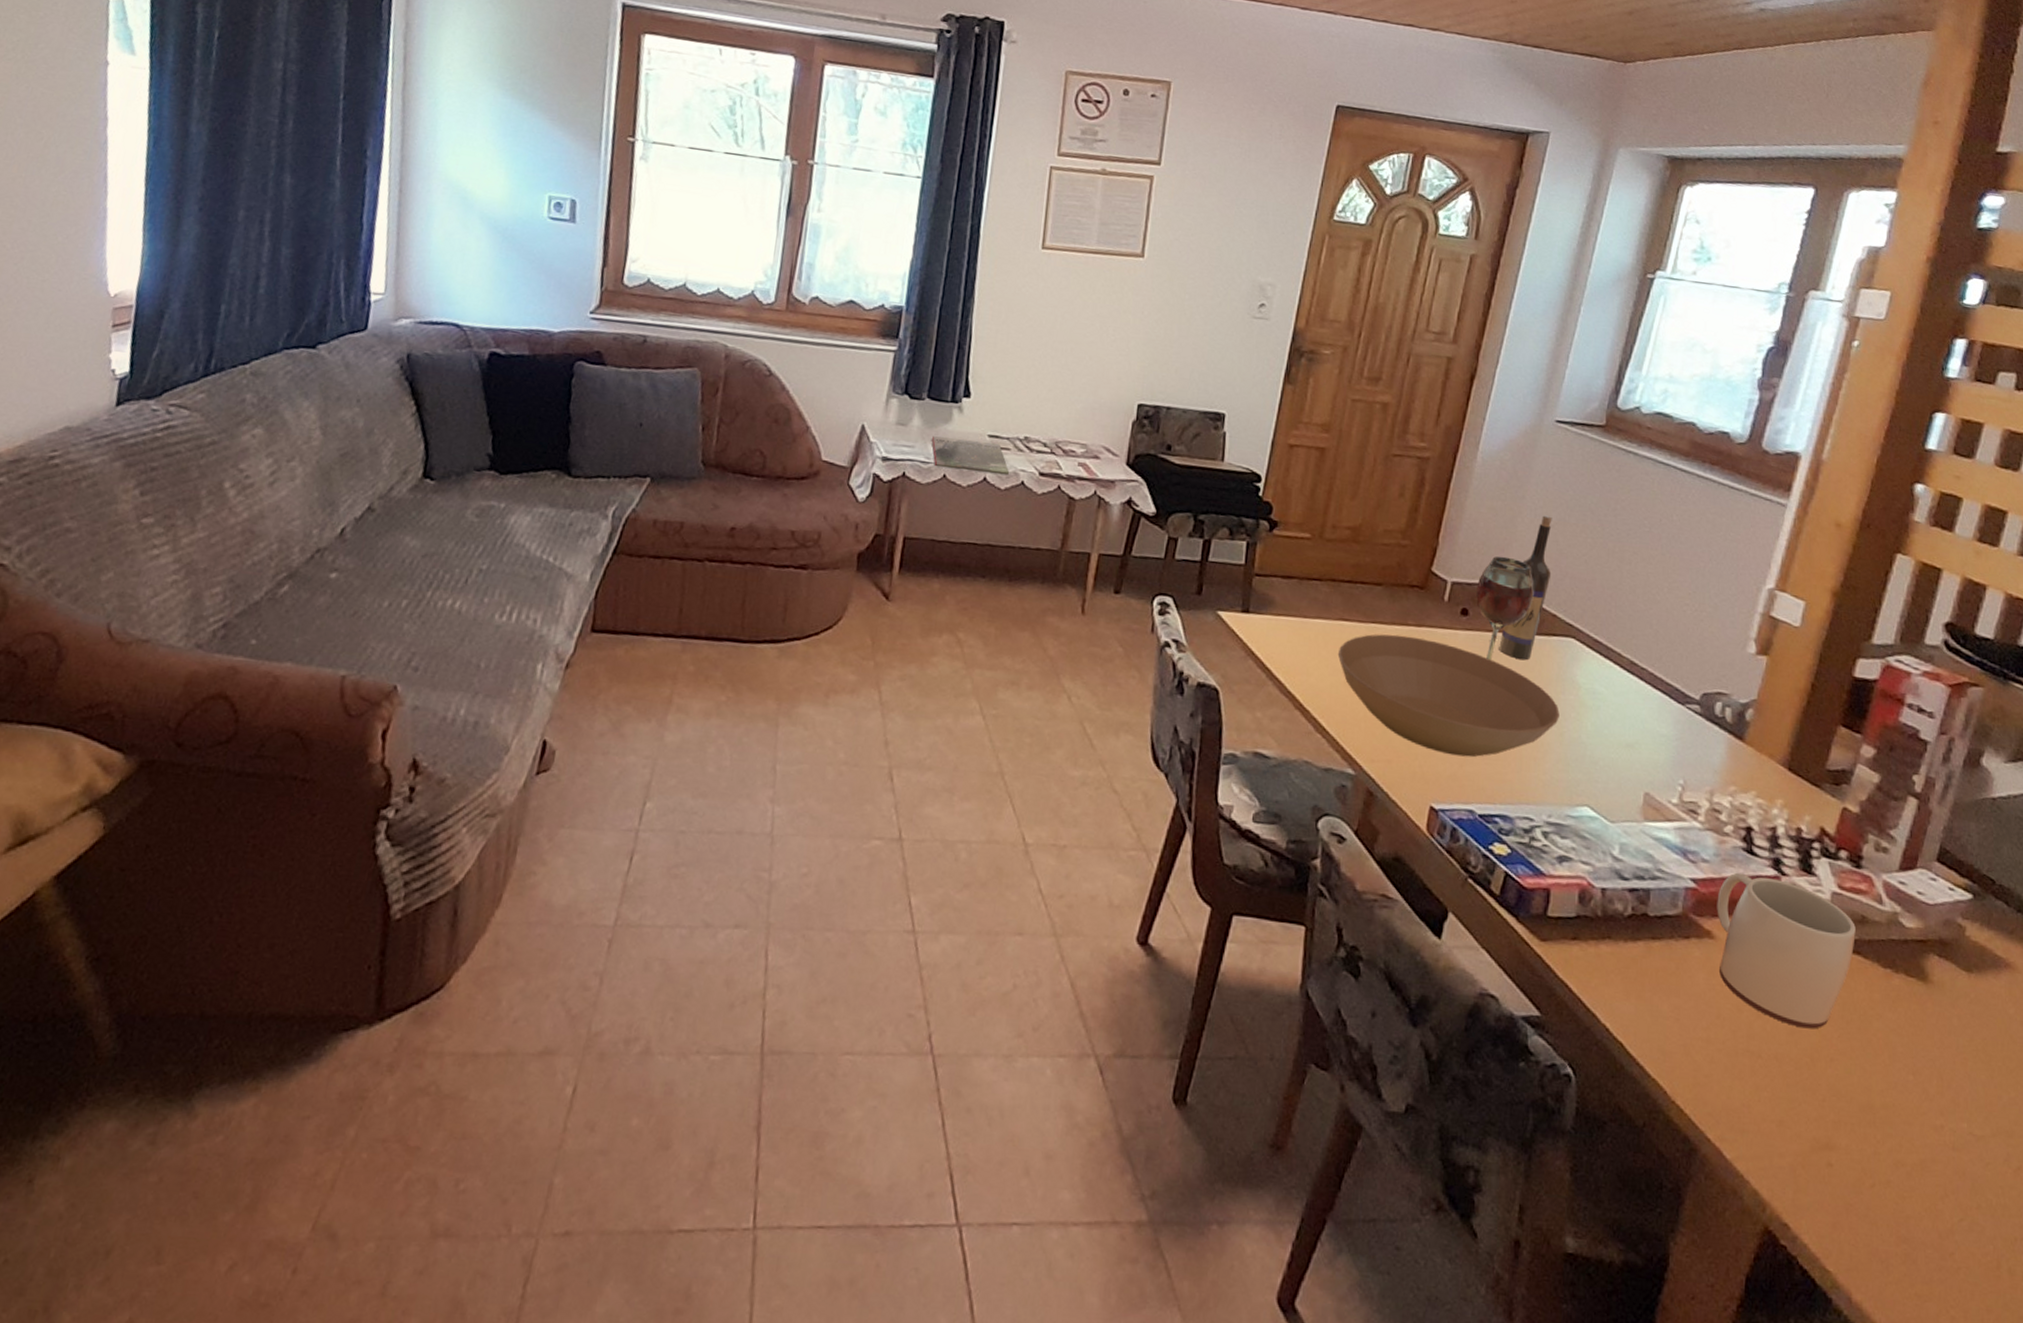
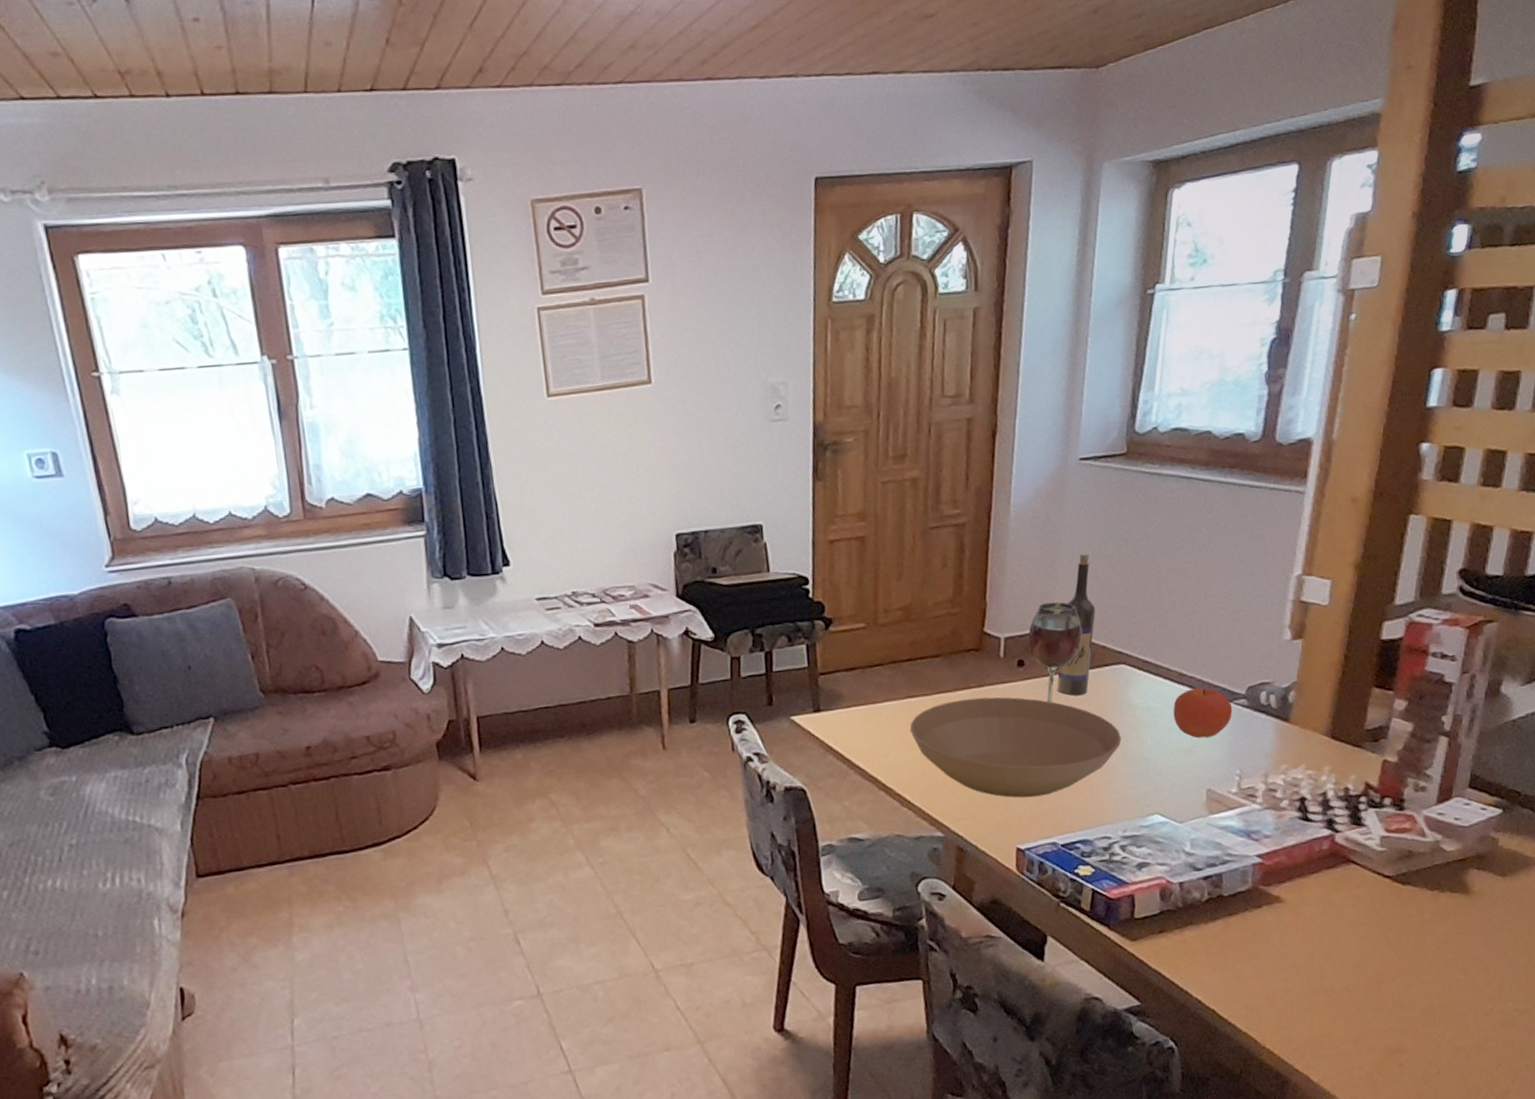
magazine: present [932,436,1009,476] -> none [482,605,564,641]
fruit: none [1619,680,1684,737] -> present [1173,687,1233,738]
mug: present [1717,872,1856,1029] -> none [1281,837,1405,959]

